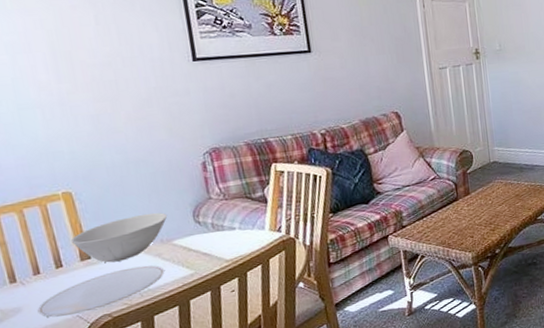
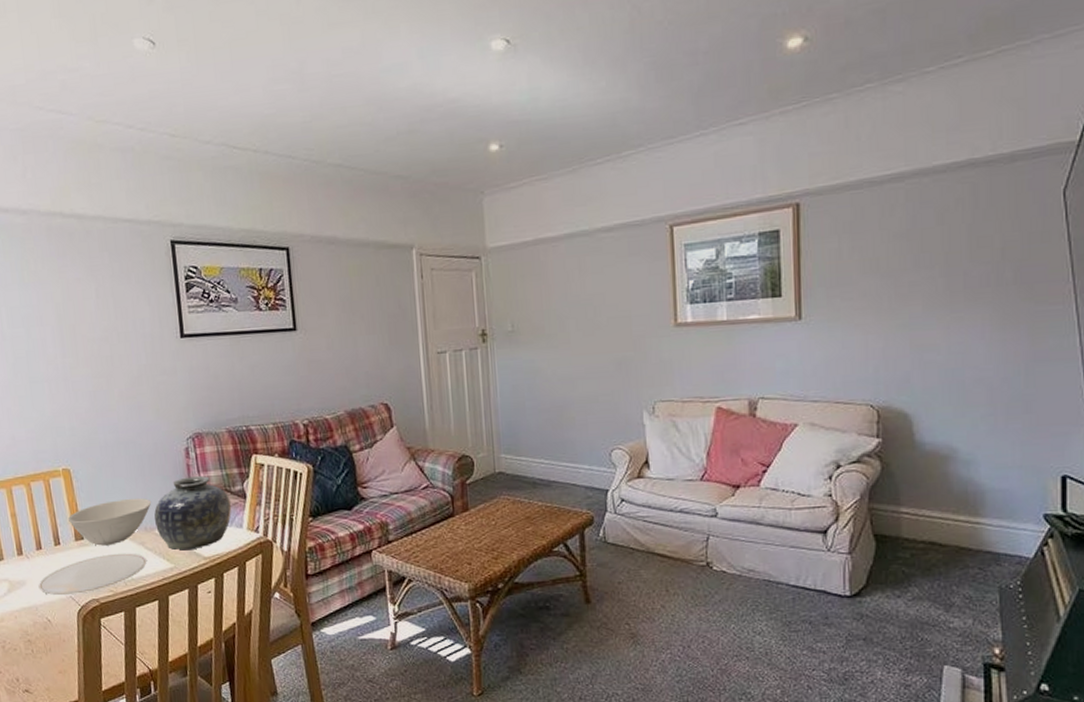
vase: none [171,186,253,257] -> present [154,476,232,551]

